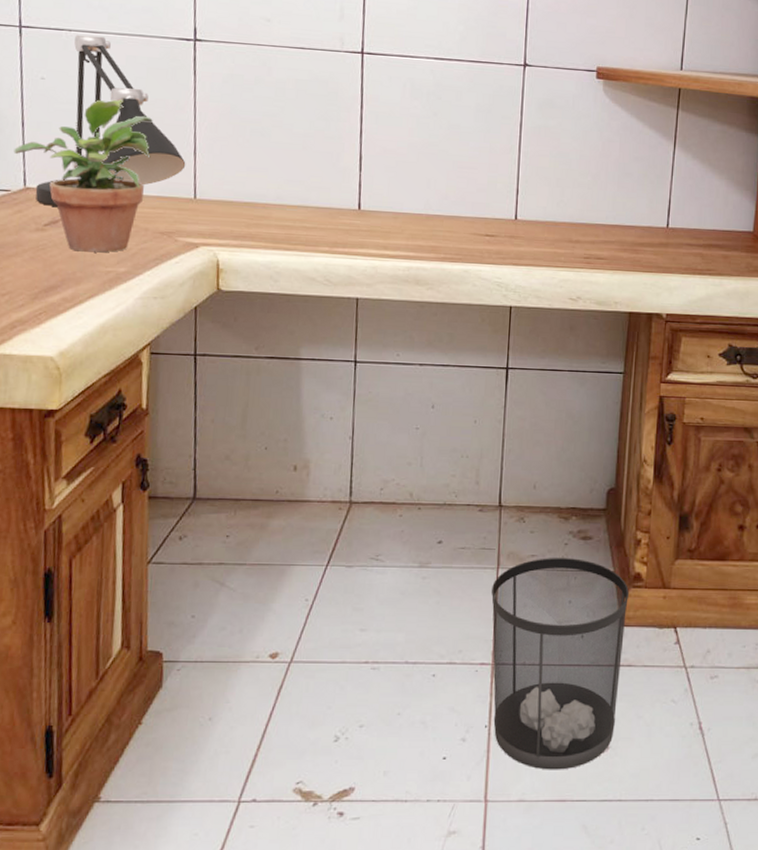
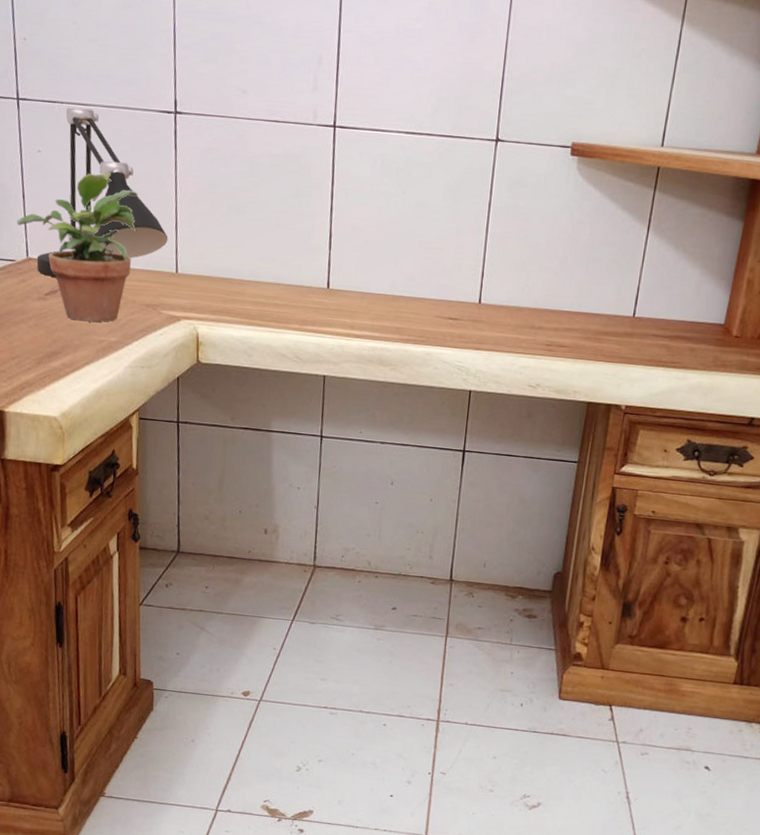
waste bin: present [491,558,629,770] -> none [436,631,569,818]

